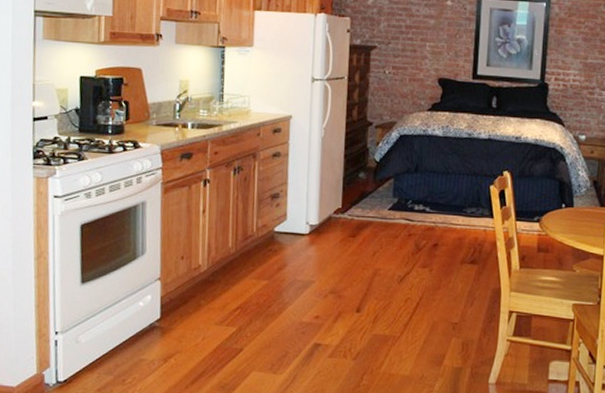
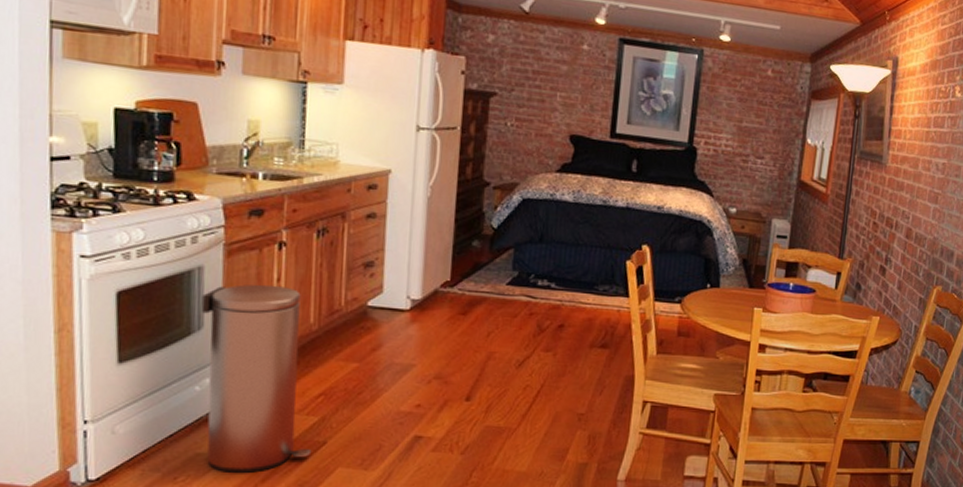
pedal bin: none [144,215,231,376] -> present [201,284,312,473]

